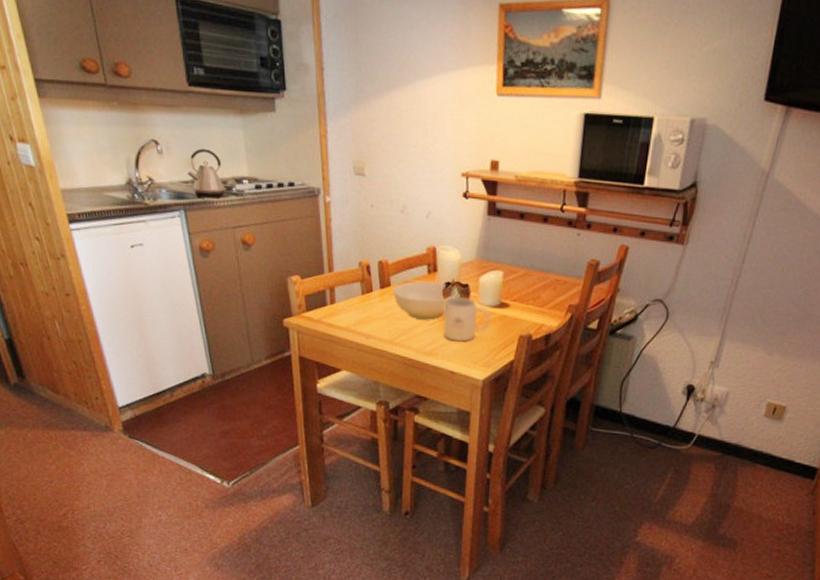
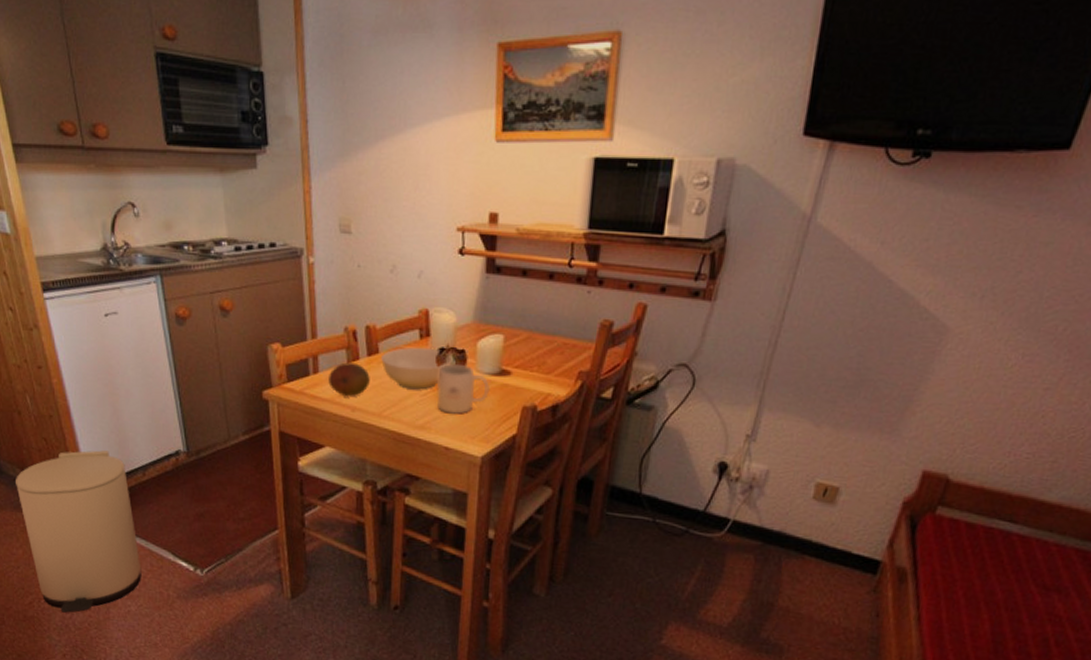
pedal bin: none [47,373,171,523] -> present [16,450,142,613]
kettle: present [187,148,227,200] -> none [164,209,205,264]
fruit: none [344,293,383,326] -> present [328,361,370,397]

